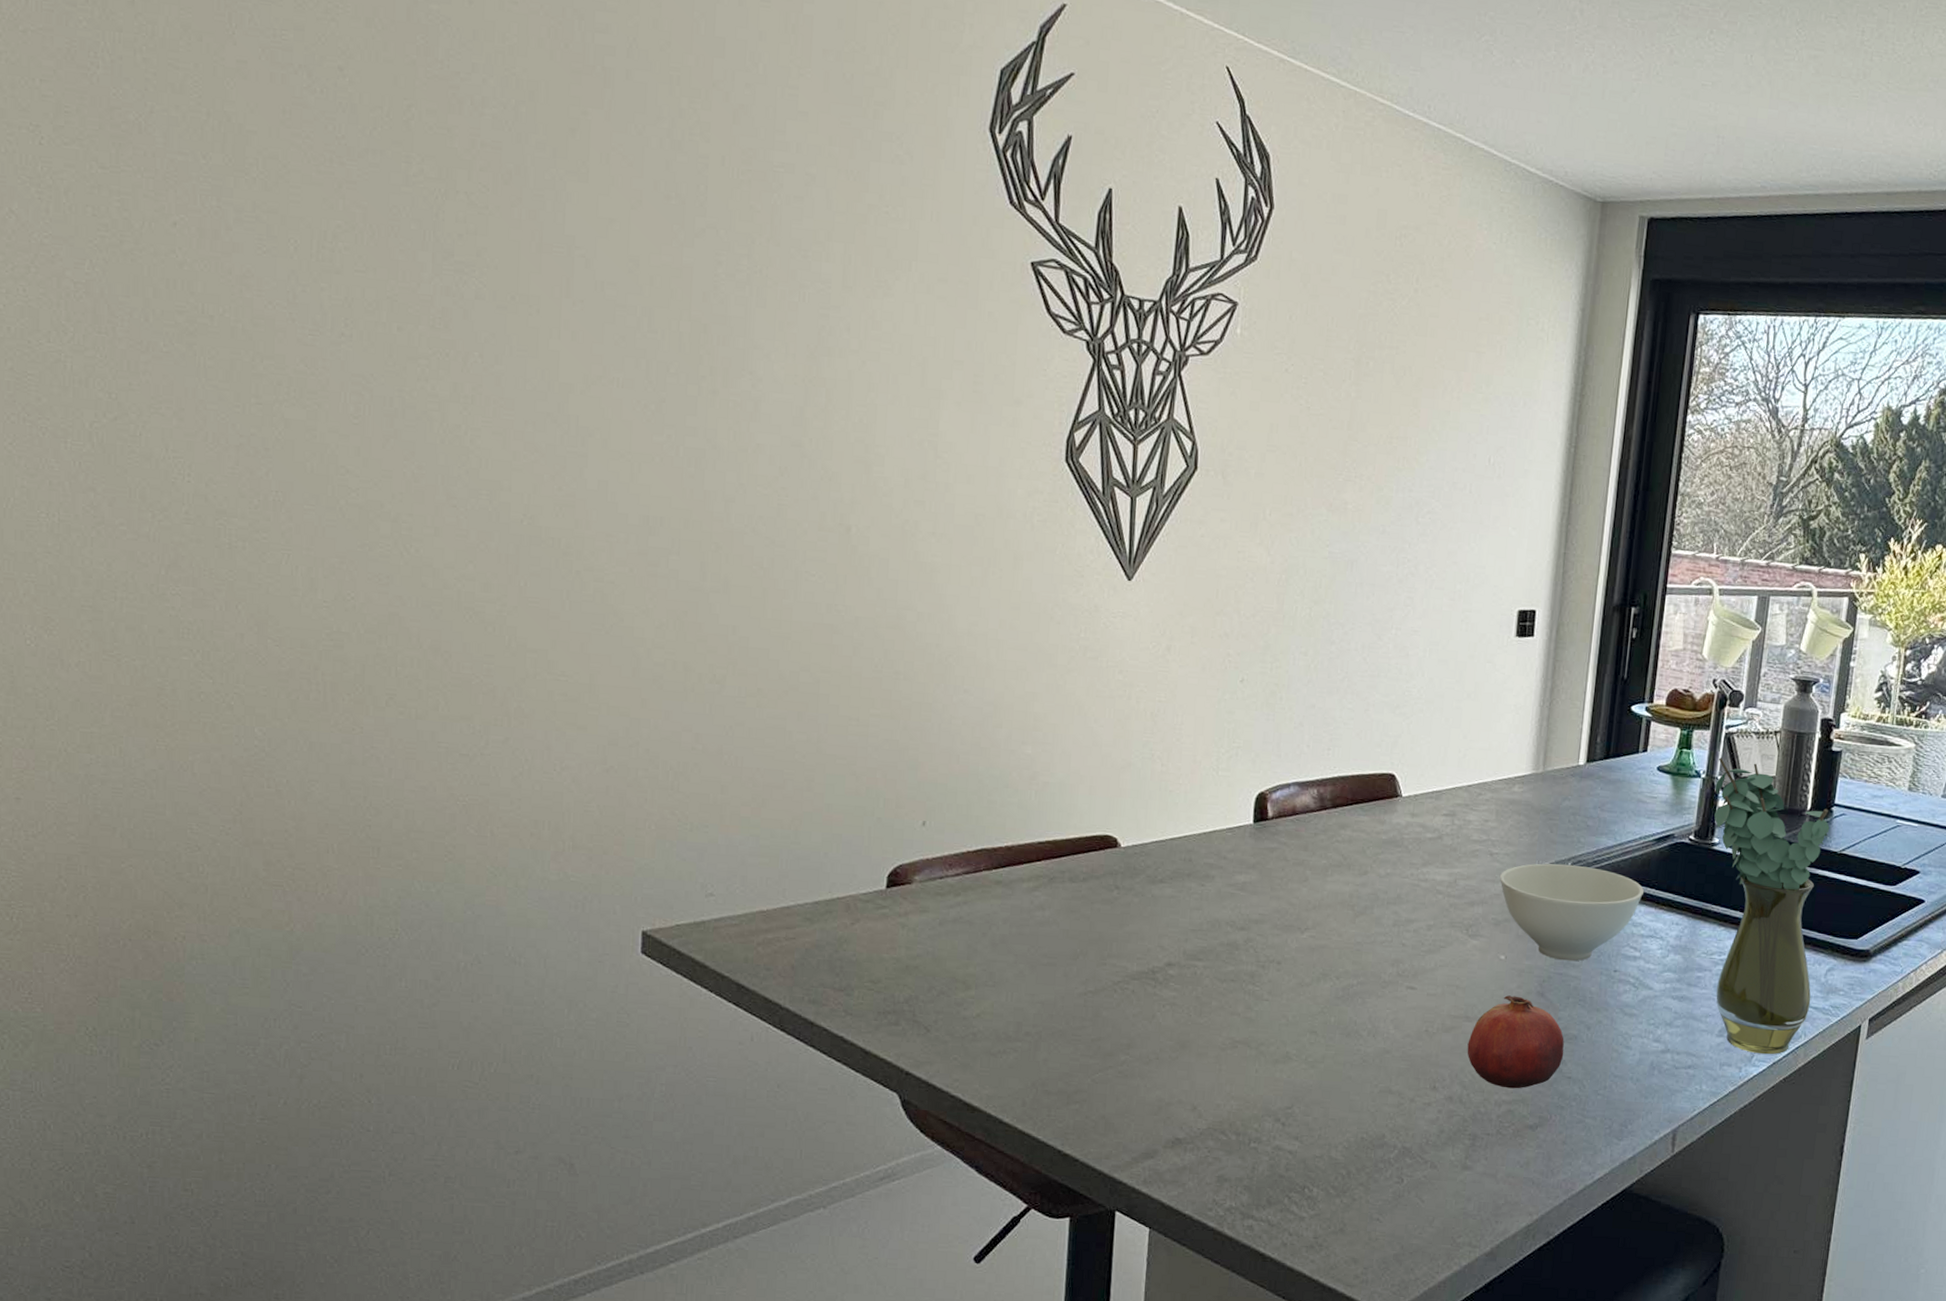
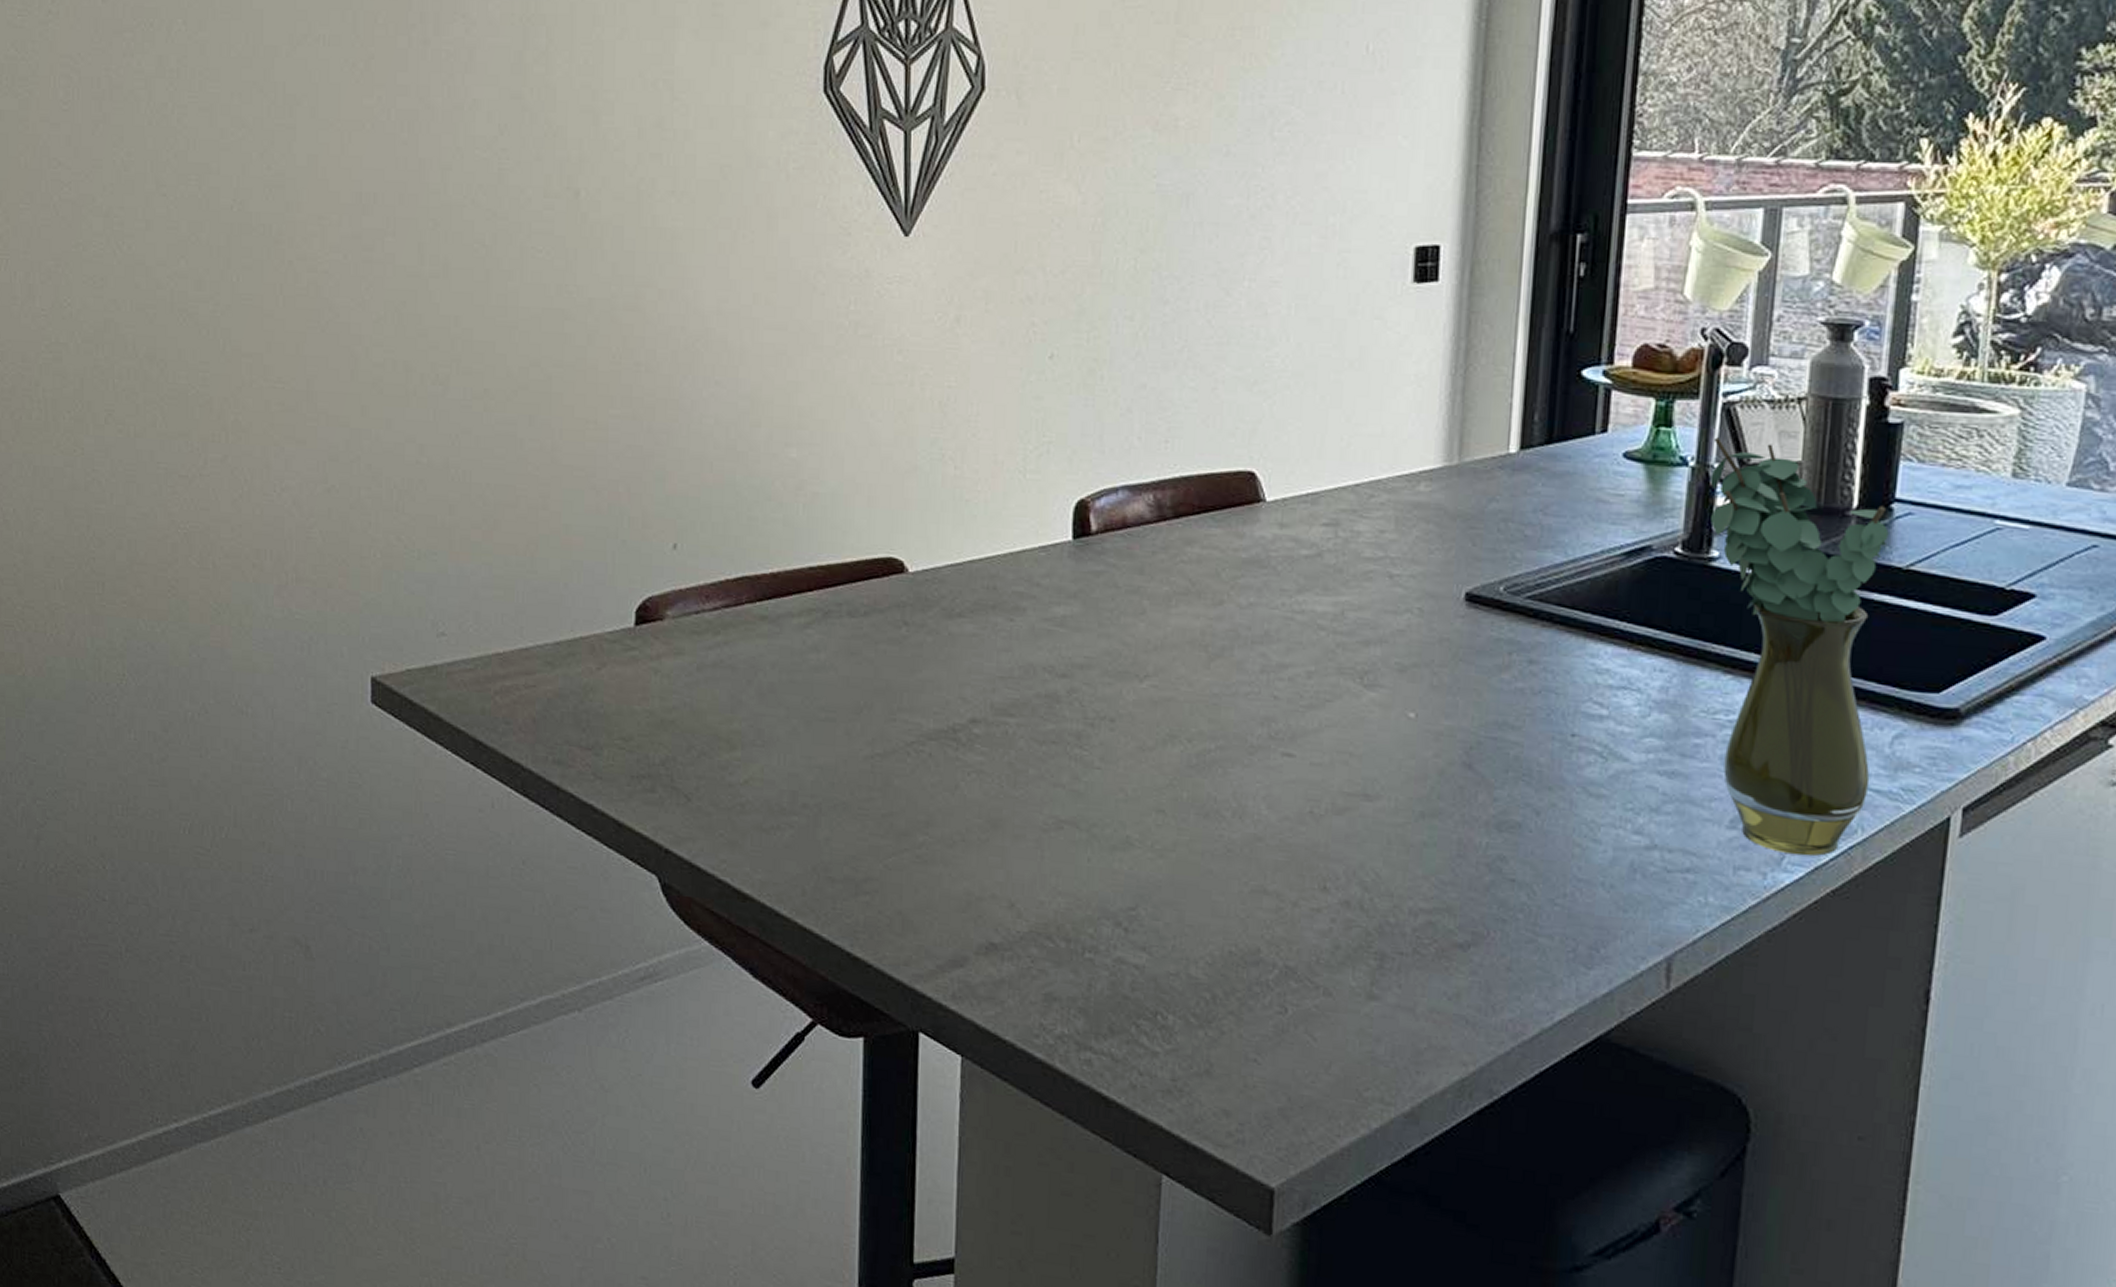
fruit: present [1467,995,1564,1089] -> none [1367,766,1504,894]
bowl: present [1499,863,1645,962] -> none [1403,588,1612,722]

